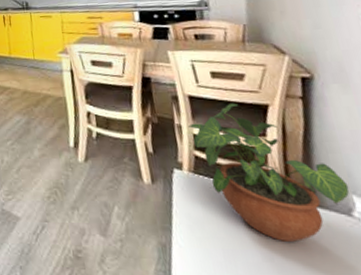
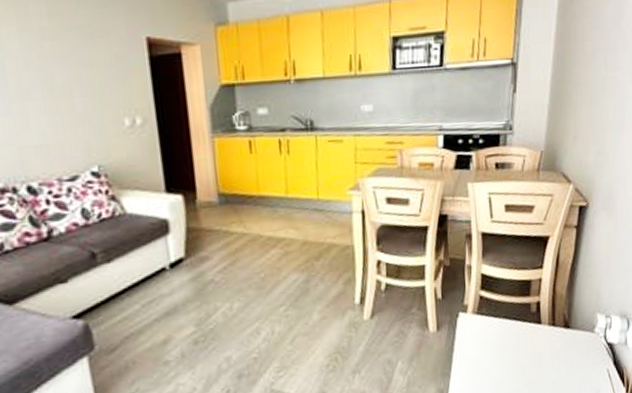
potted plant: present [188,102,349,242] -> none [478,236,596,365]

